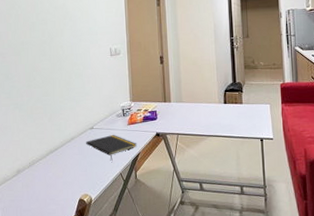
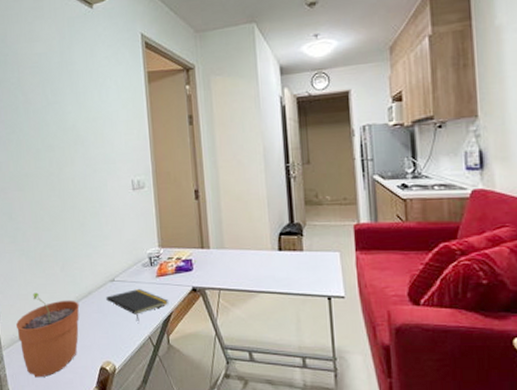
plant pot: none [8,139,63,210] -> present [15,292,80,378]

